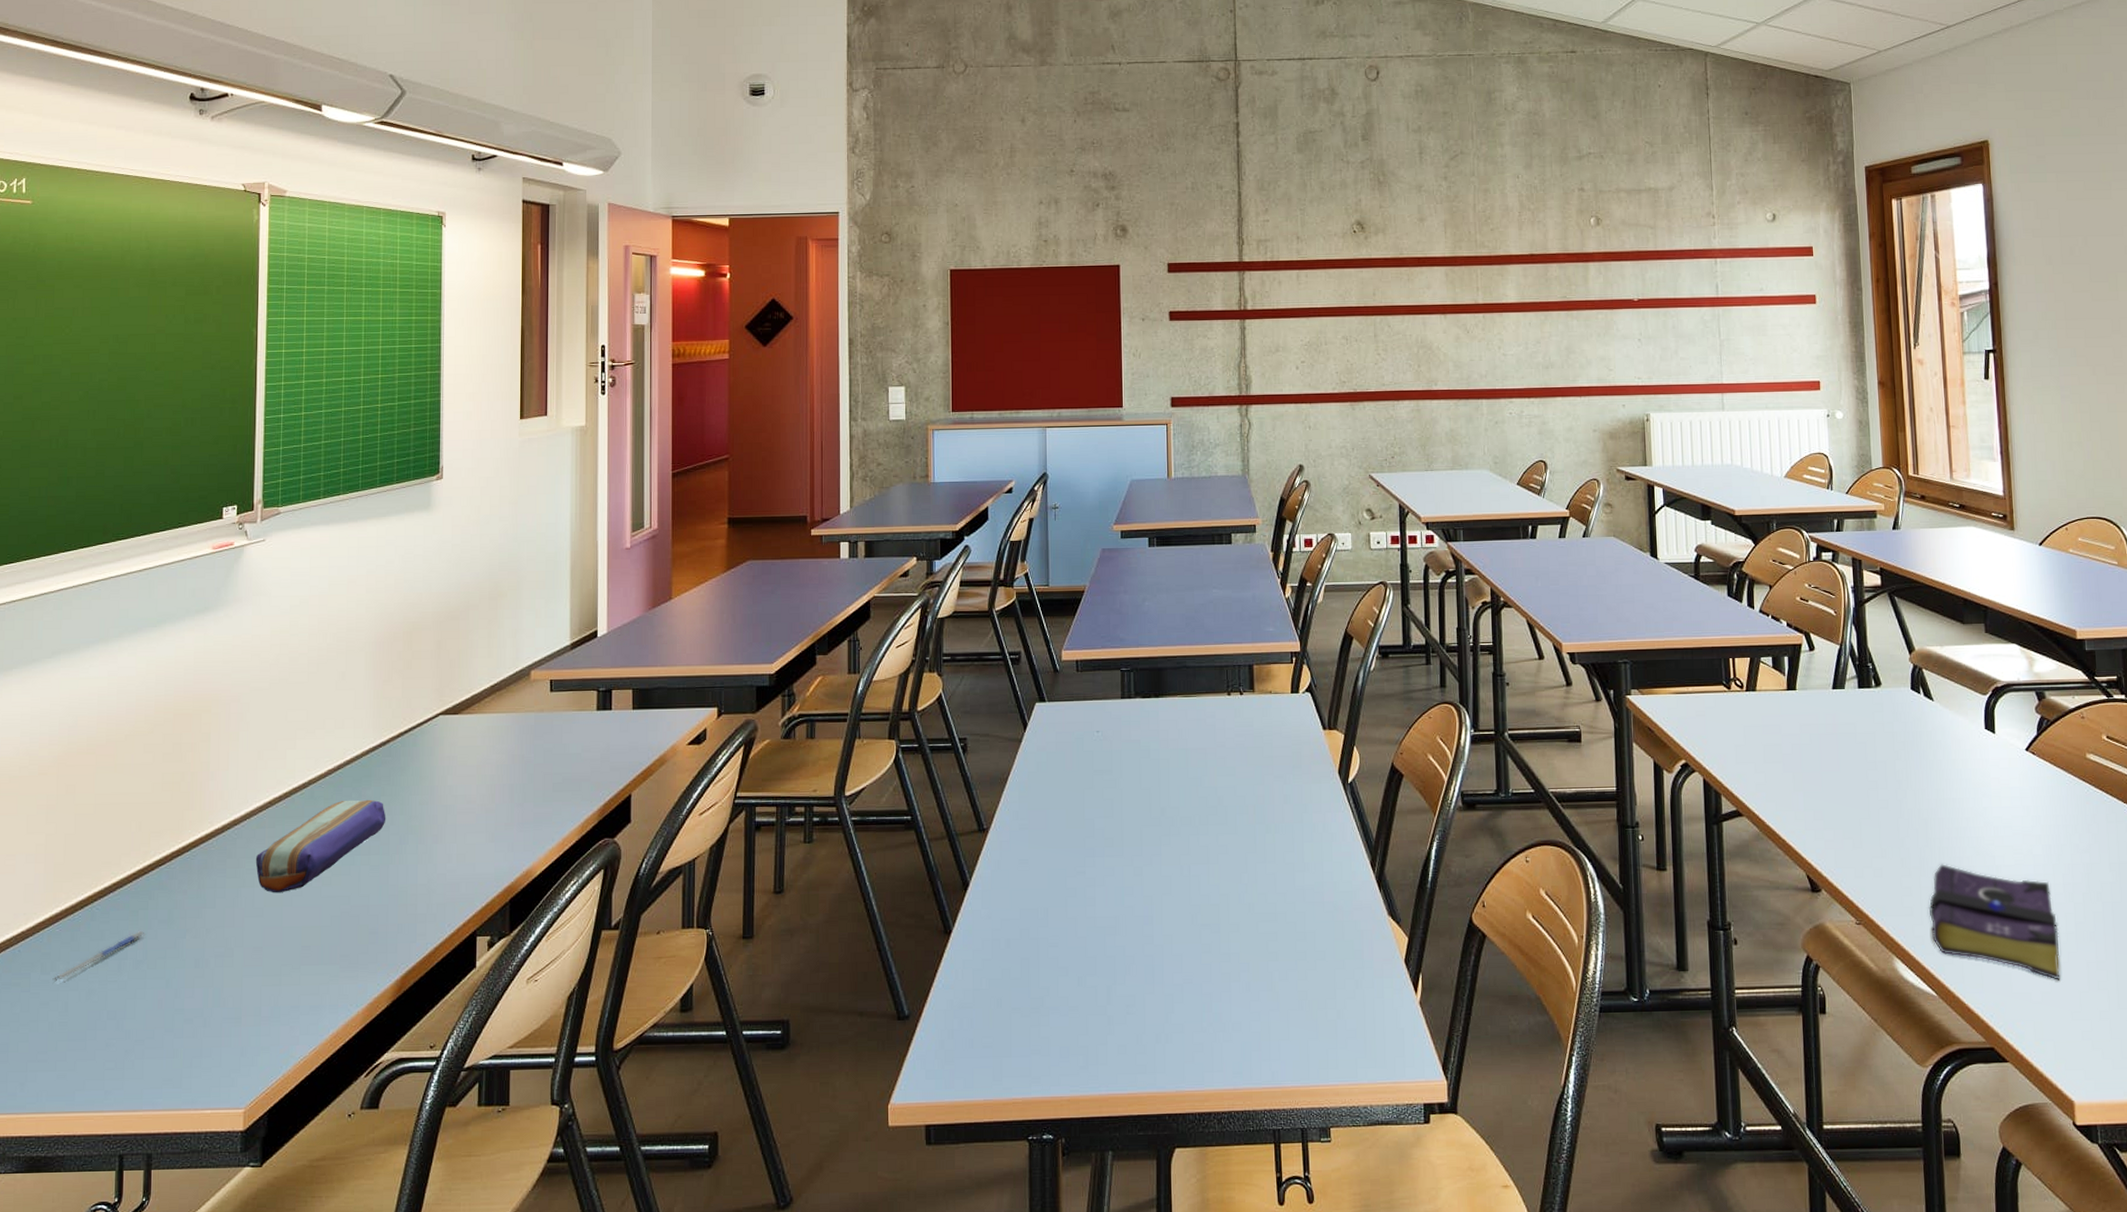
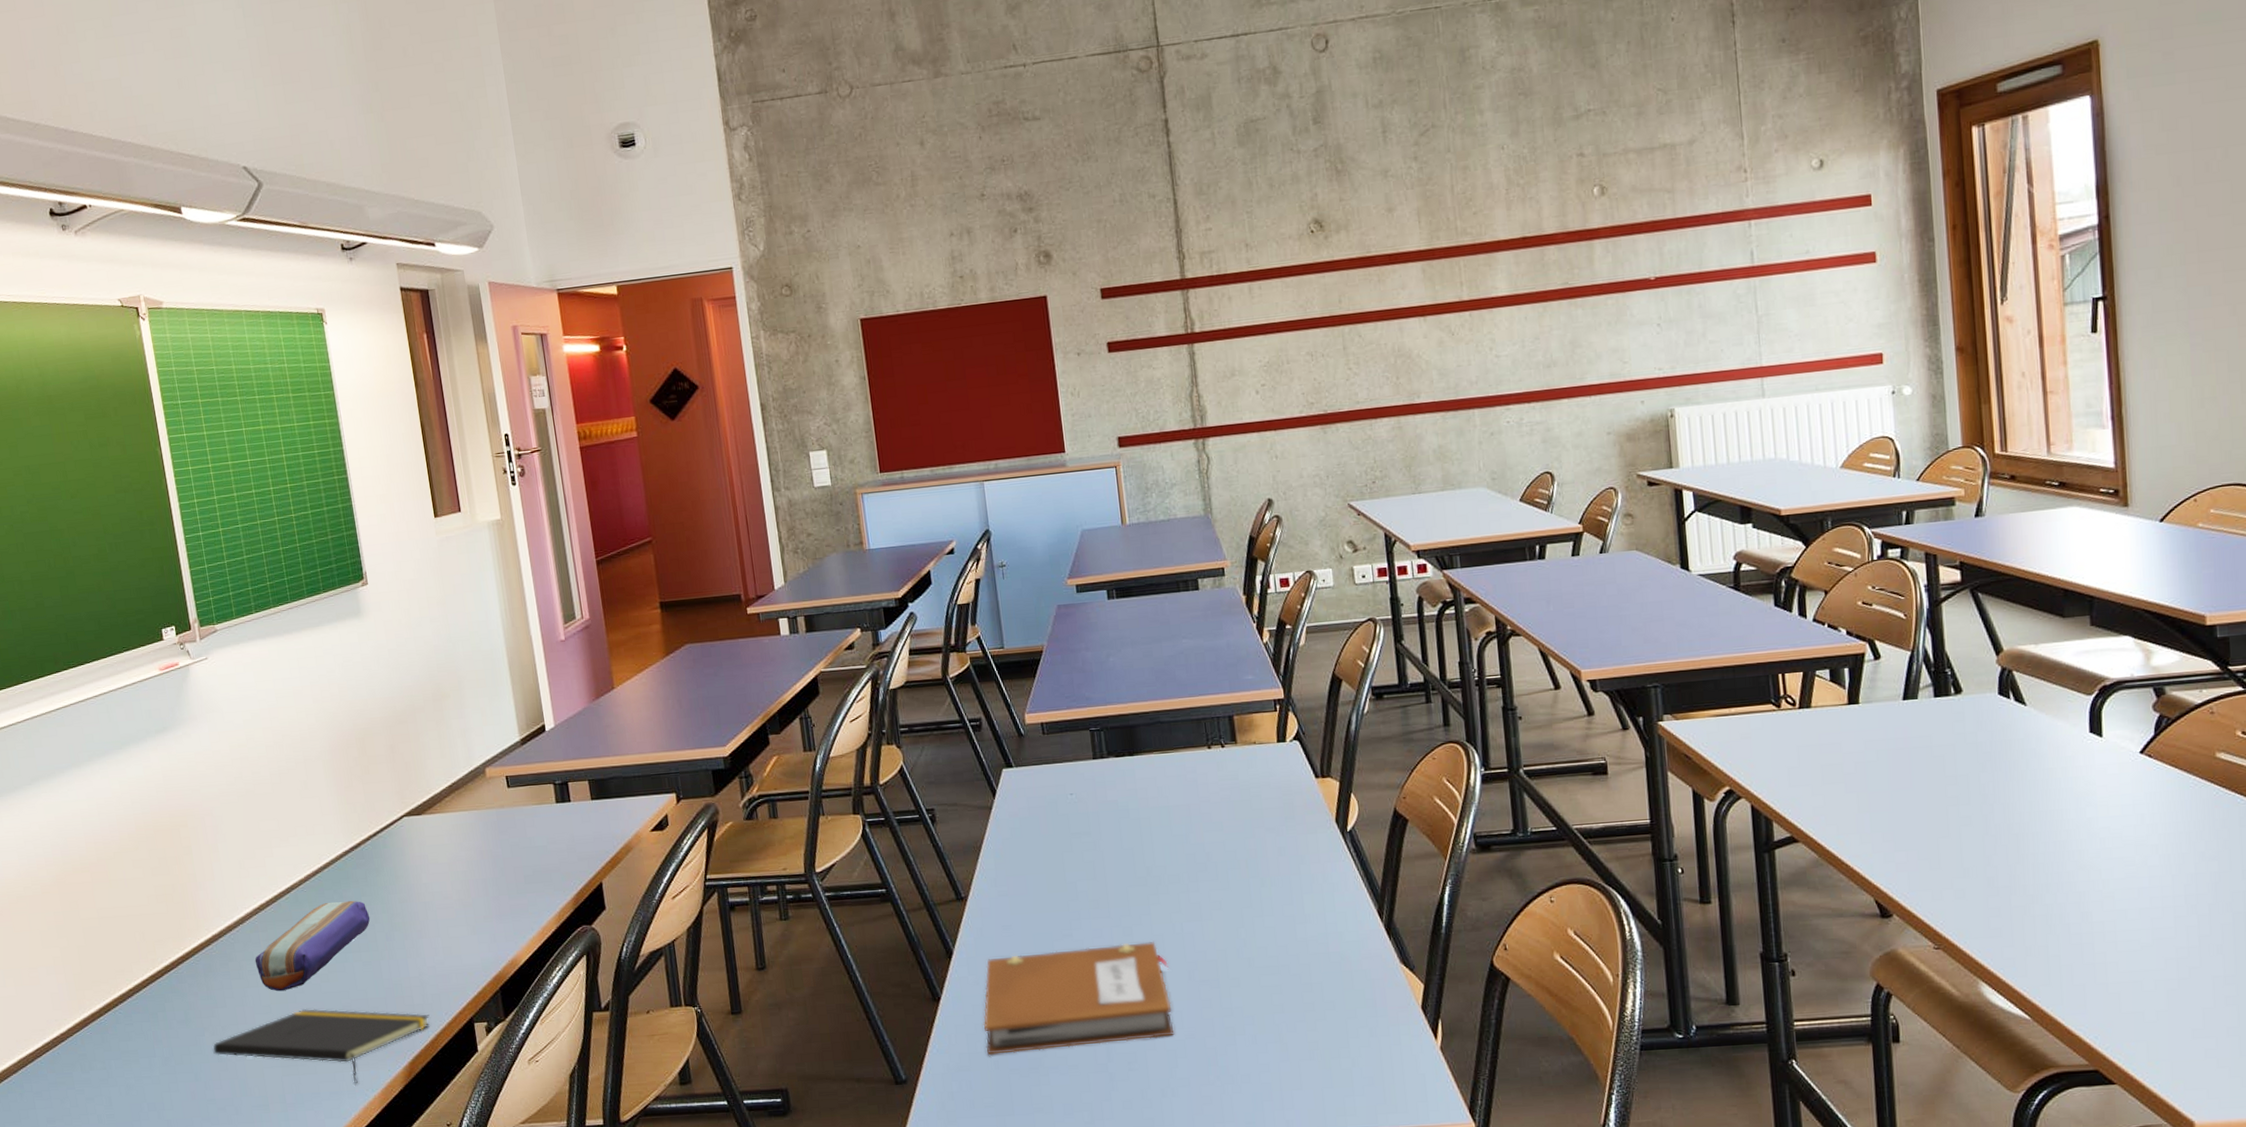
pen: present [52,930,145,982] -> none [92,1030,168,1079]
notepad: none [191,913,431,998] -> present [213,1008,430,1084]
notebook: none [990,882,1173,992] -> present [983,941,1175,1055]
book: present [1929,864,2060,980] -> none [2021,881,2180,998]

